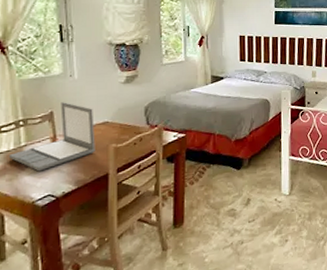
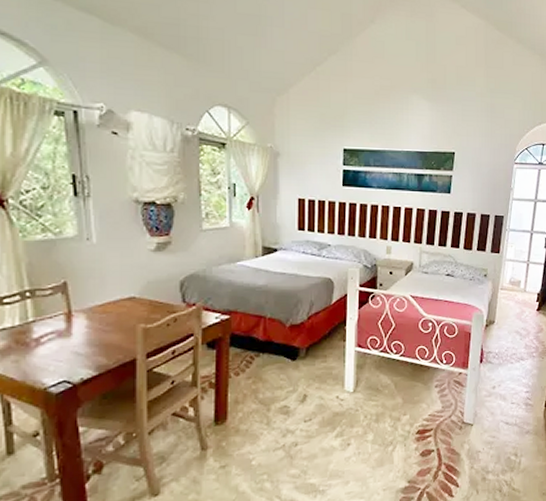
laptop: present [8,102,95,172] -> none [13,271,120,353]

